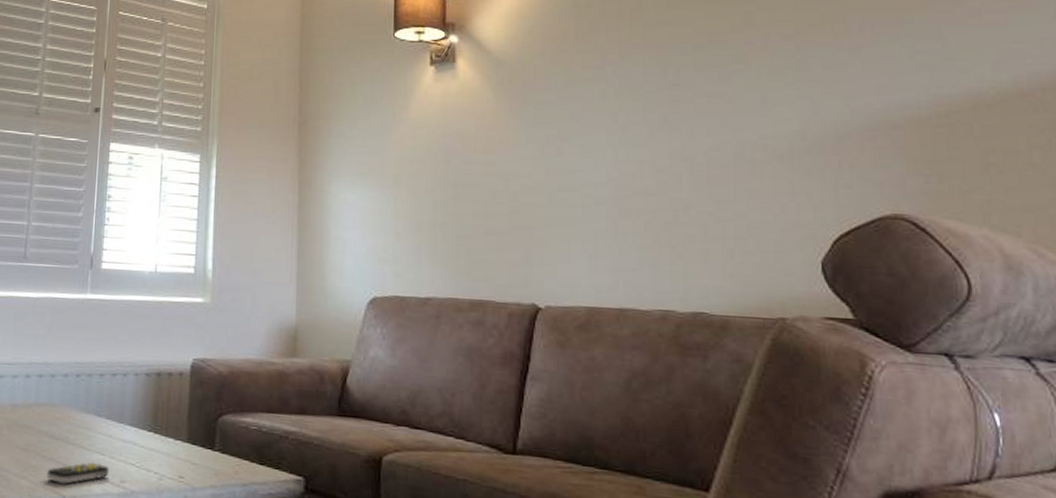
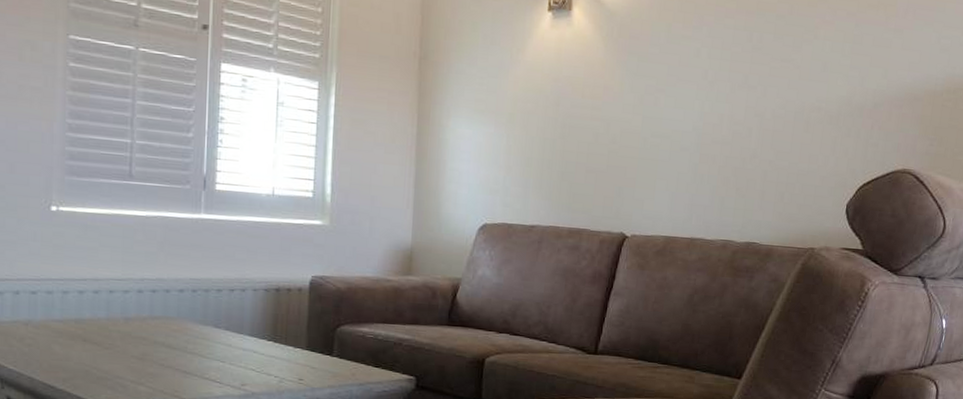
remote control: present [47,462,109,485] -> none [165,368,229,389]

